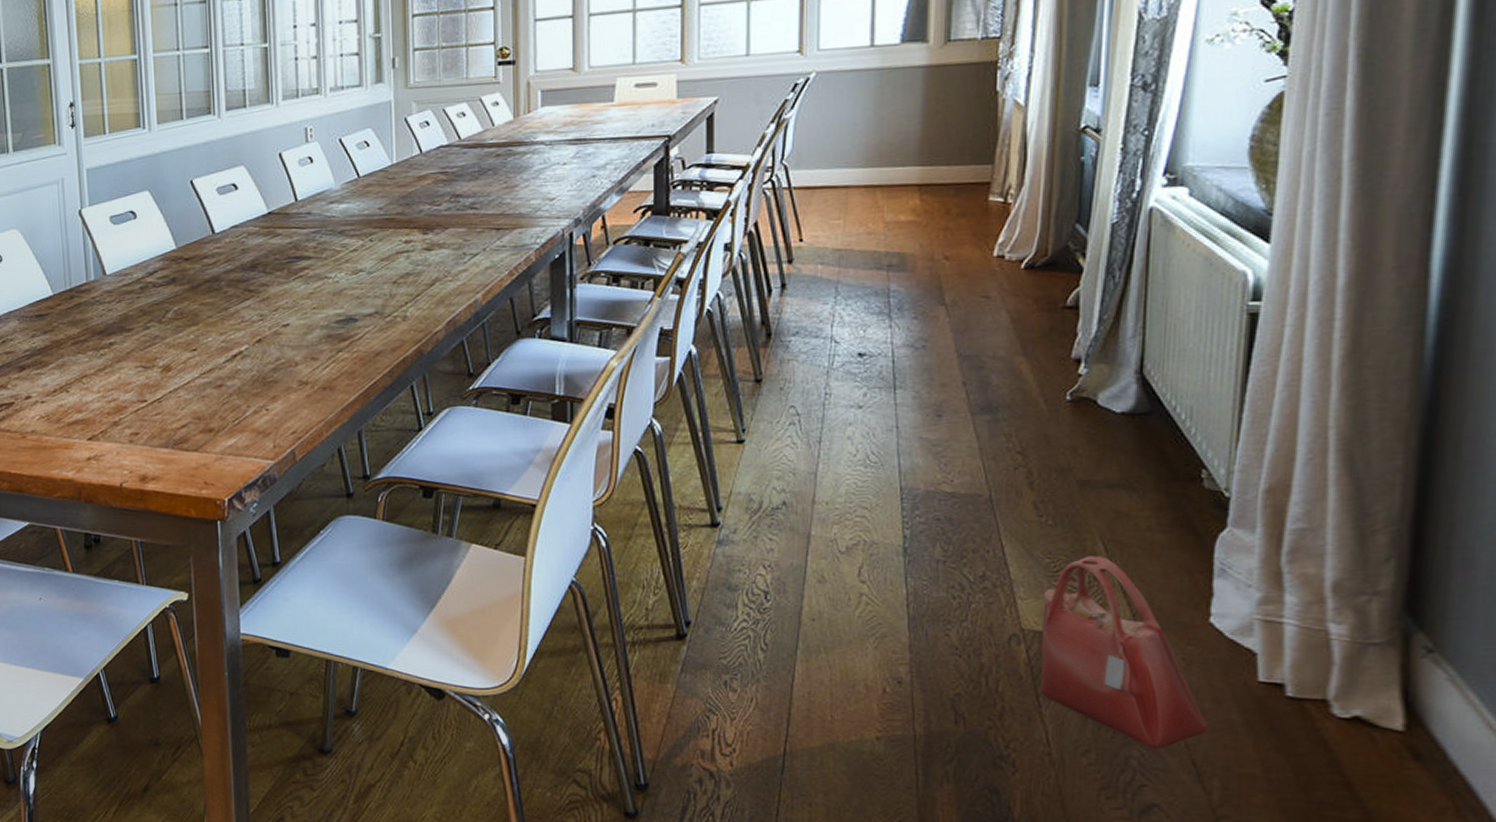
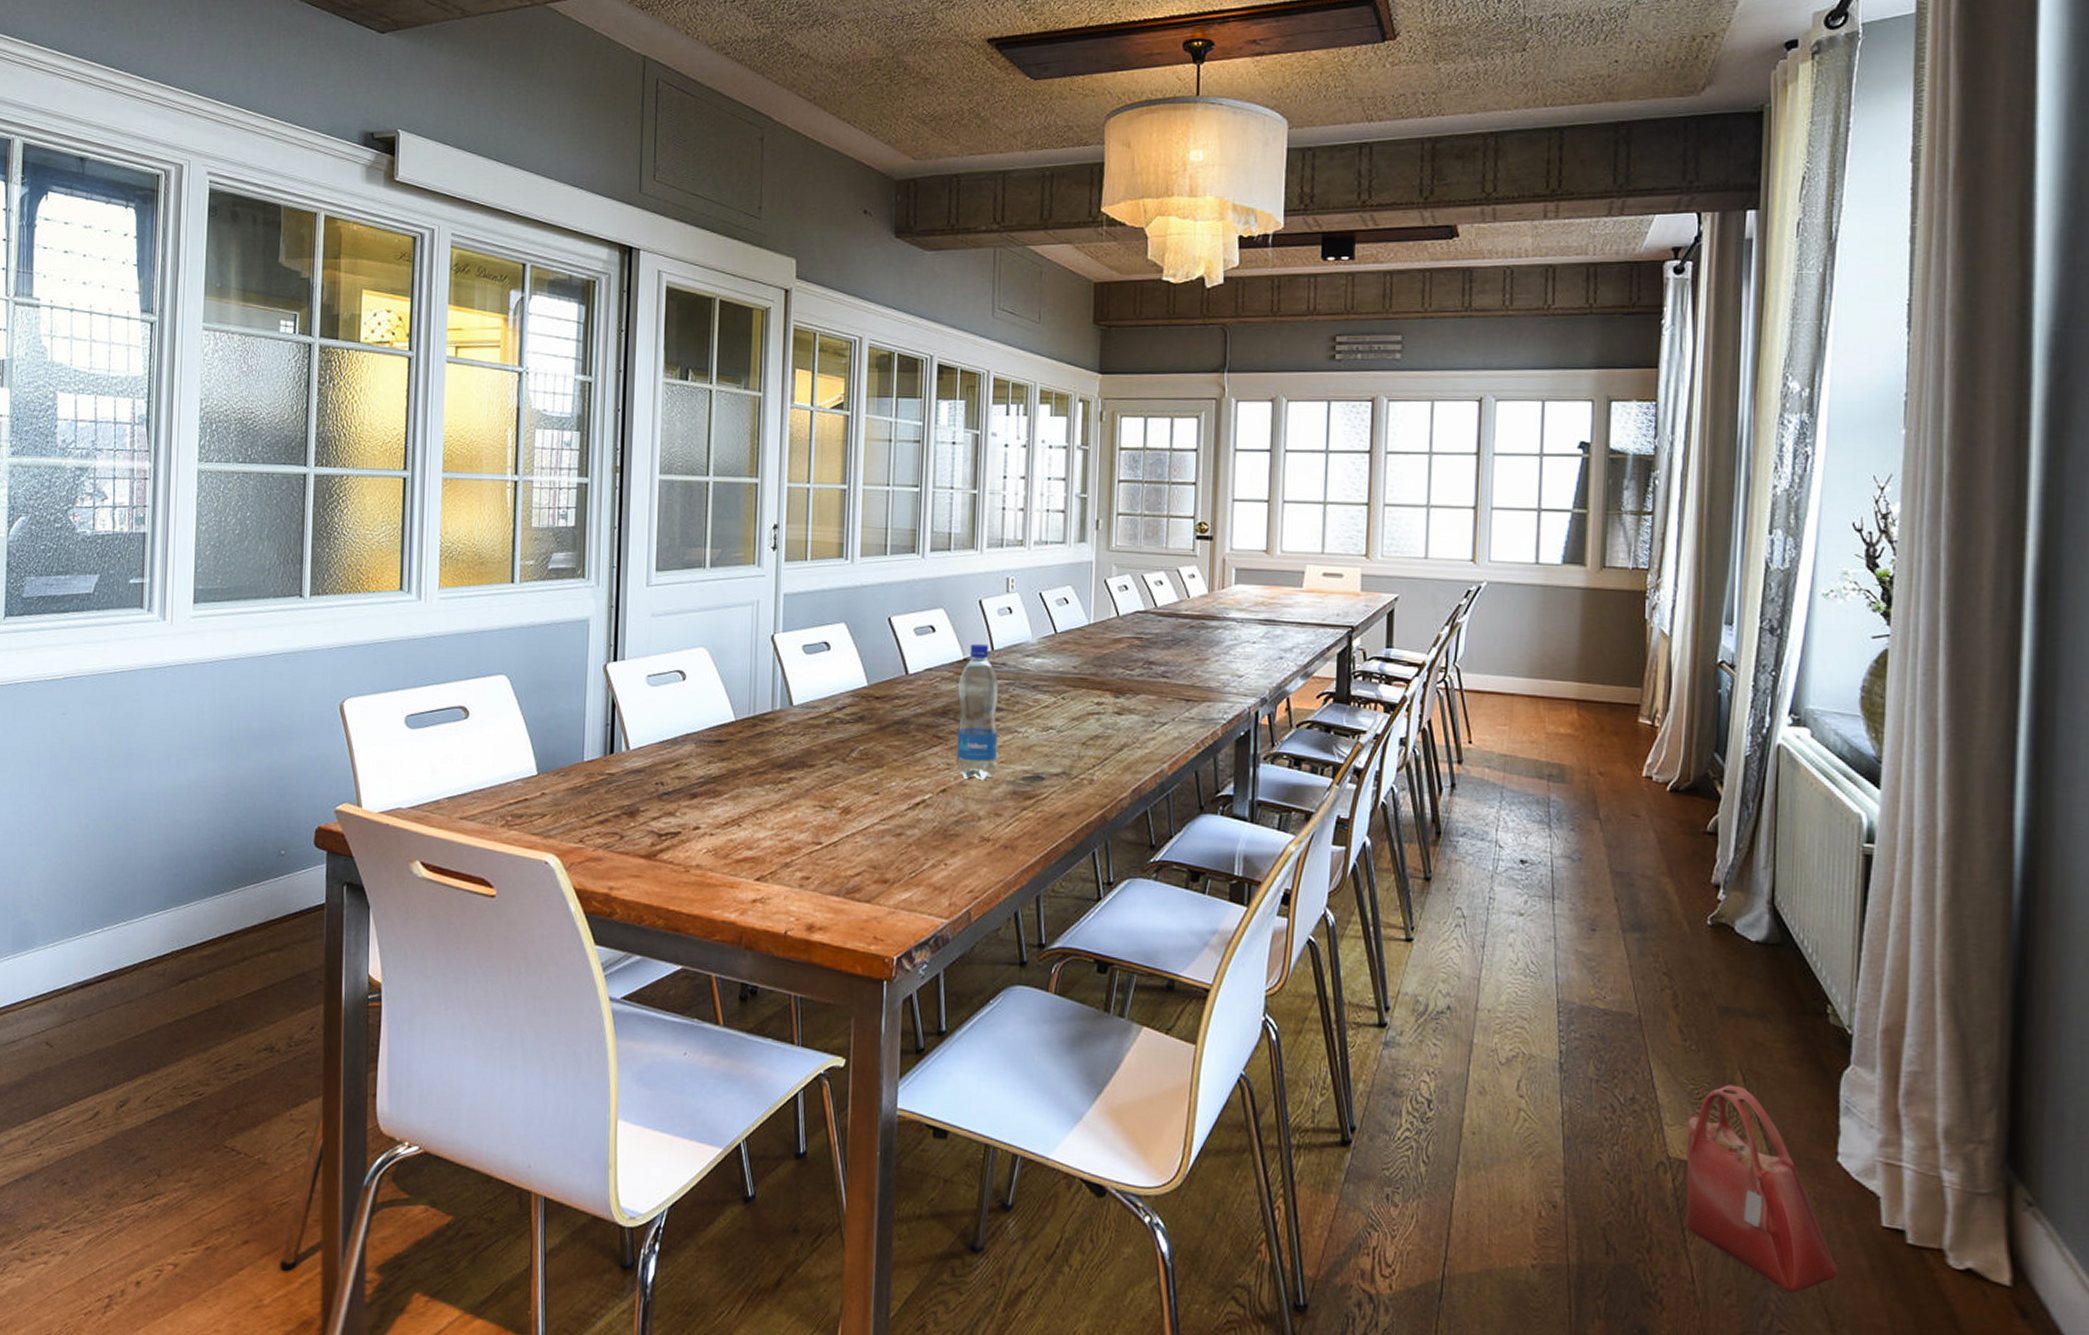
bottle: none [265,195,310,329] -> present [956,643,999,781]

